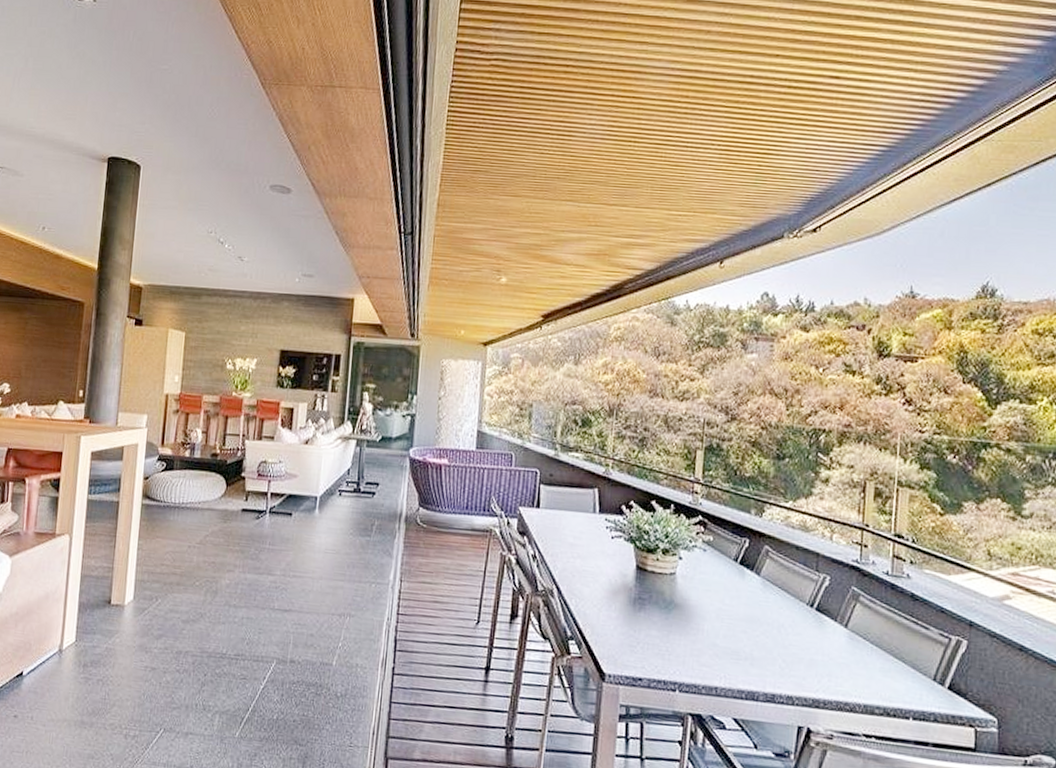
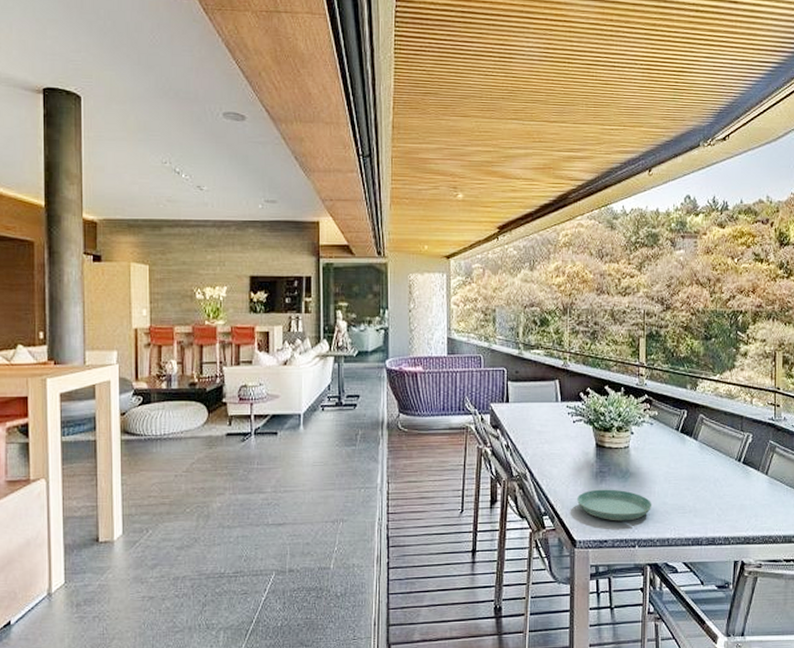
saucer: none [610,617,700,660] -> present [577,489,652,521]

